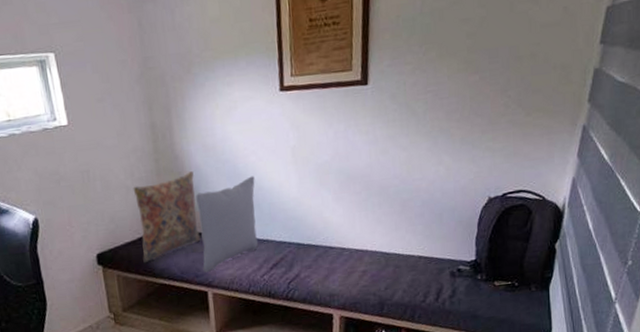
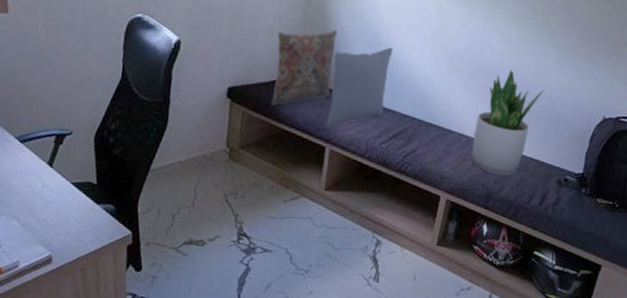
planter: none [355,169,423,281] -> present [471,69,546,175]

